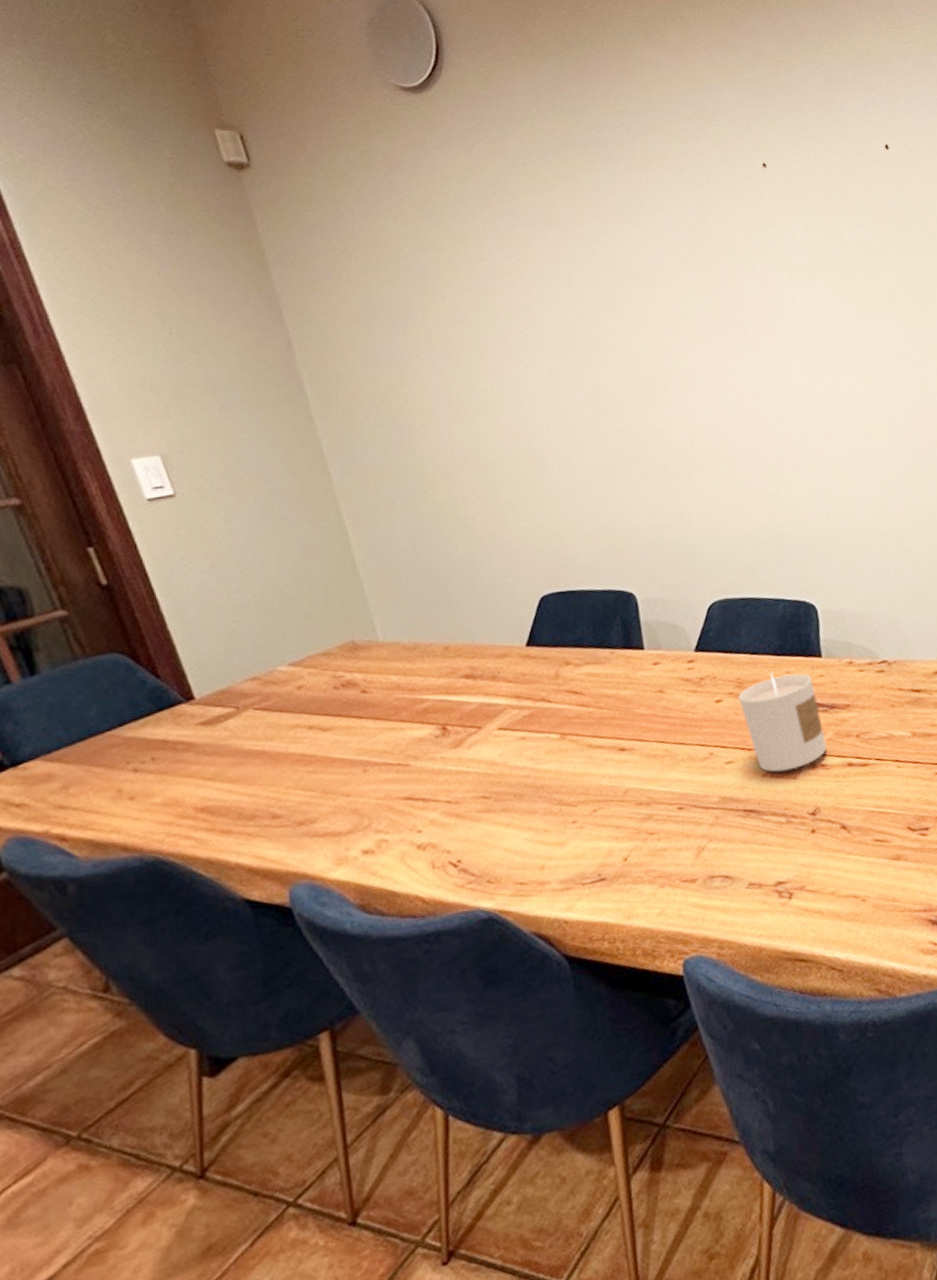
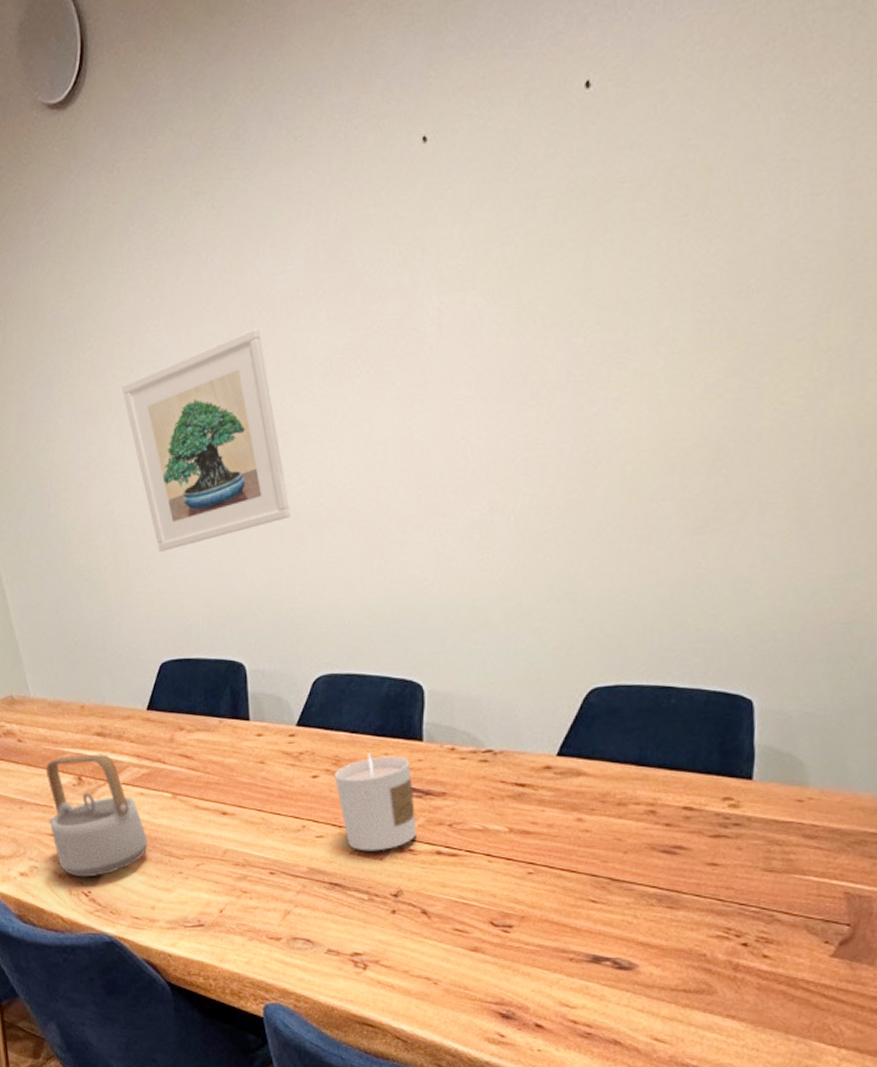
teapot: none [398,698,533,845] -> present [45,754,148,878]
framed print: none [486,291,672,486] -> present [121,328,290,551]

